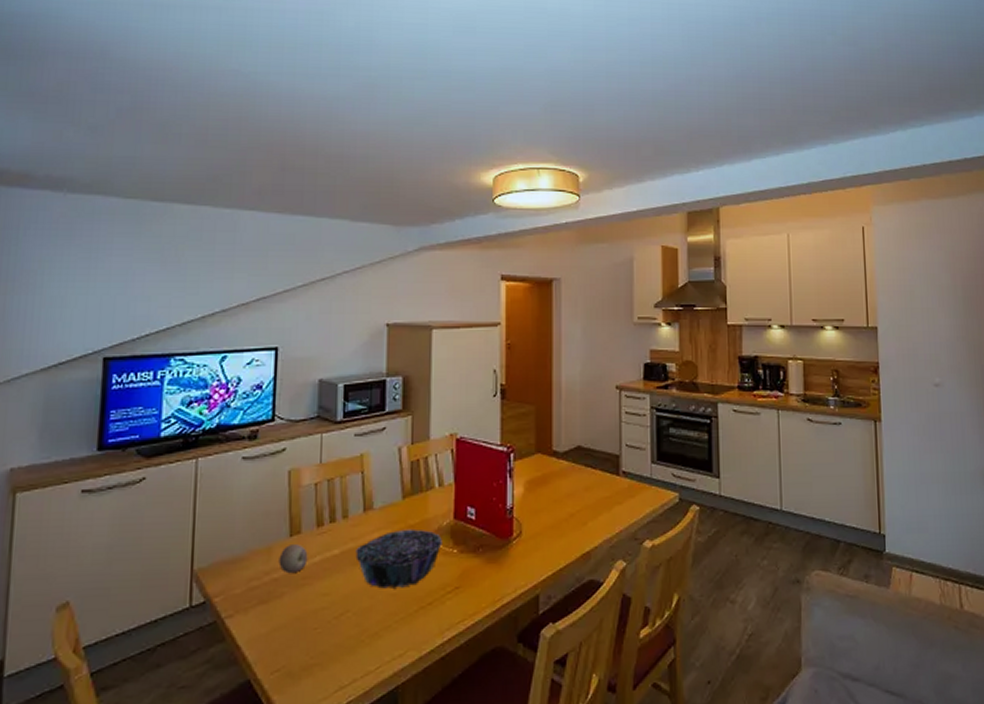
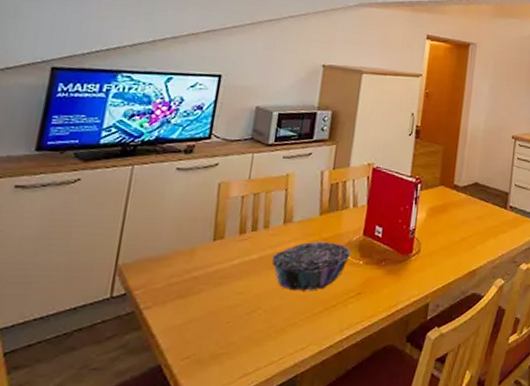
fruit: present [278,543,308,574] -> none [200,247,229,273]

